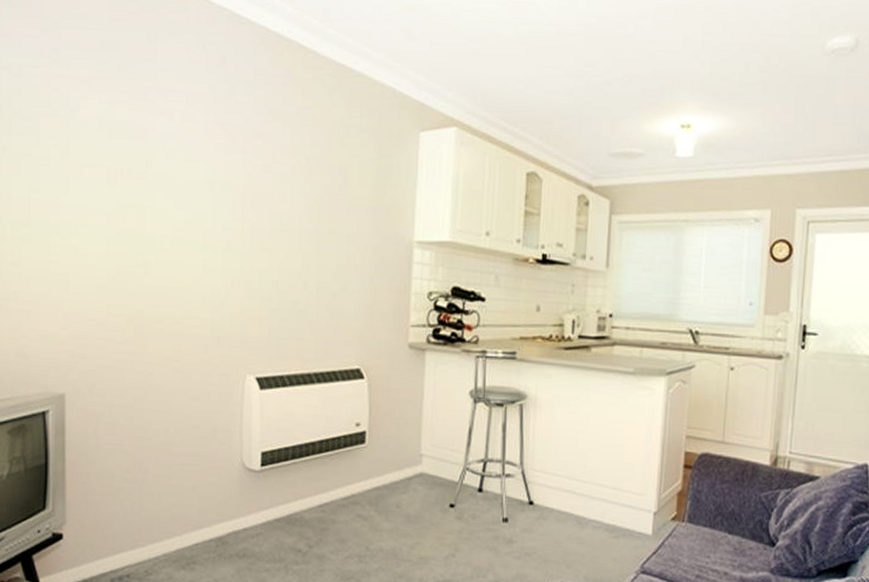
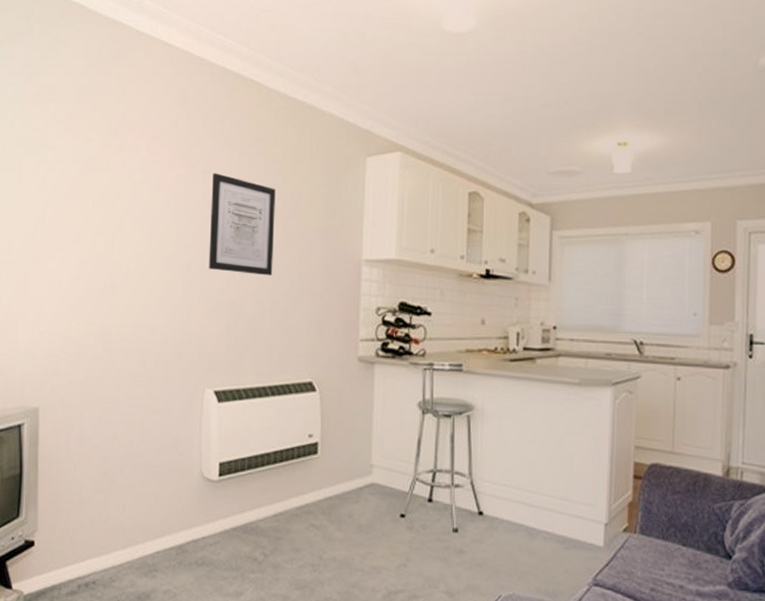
wall art: none [249,144,322,257] -> present [208,173,276,276]

